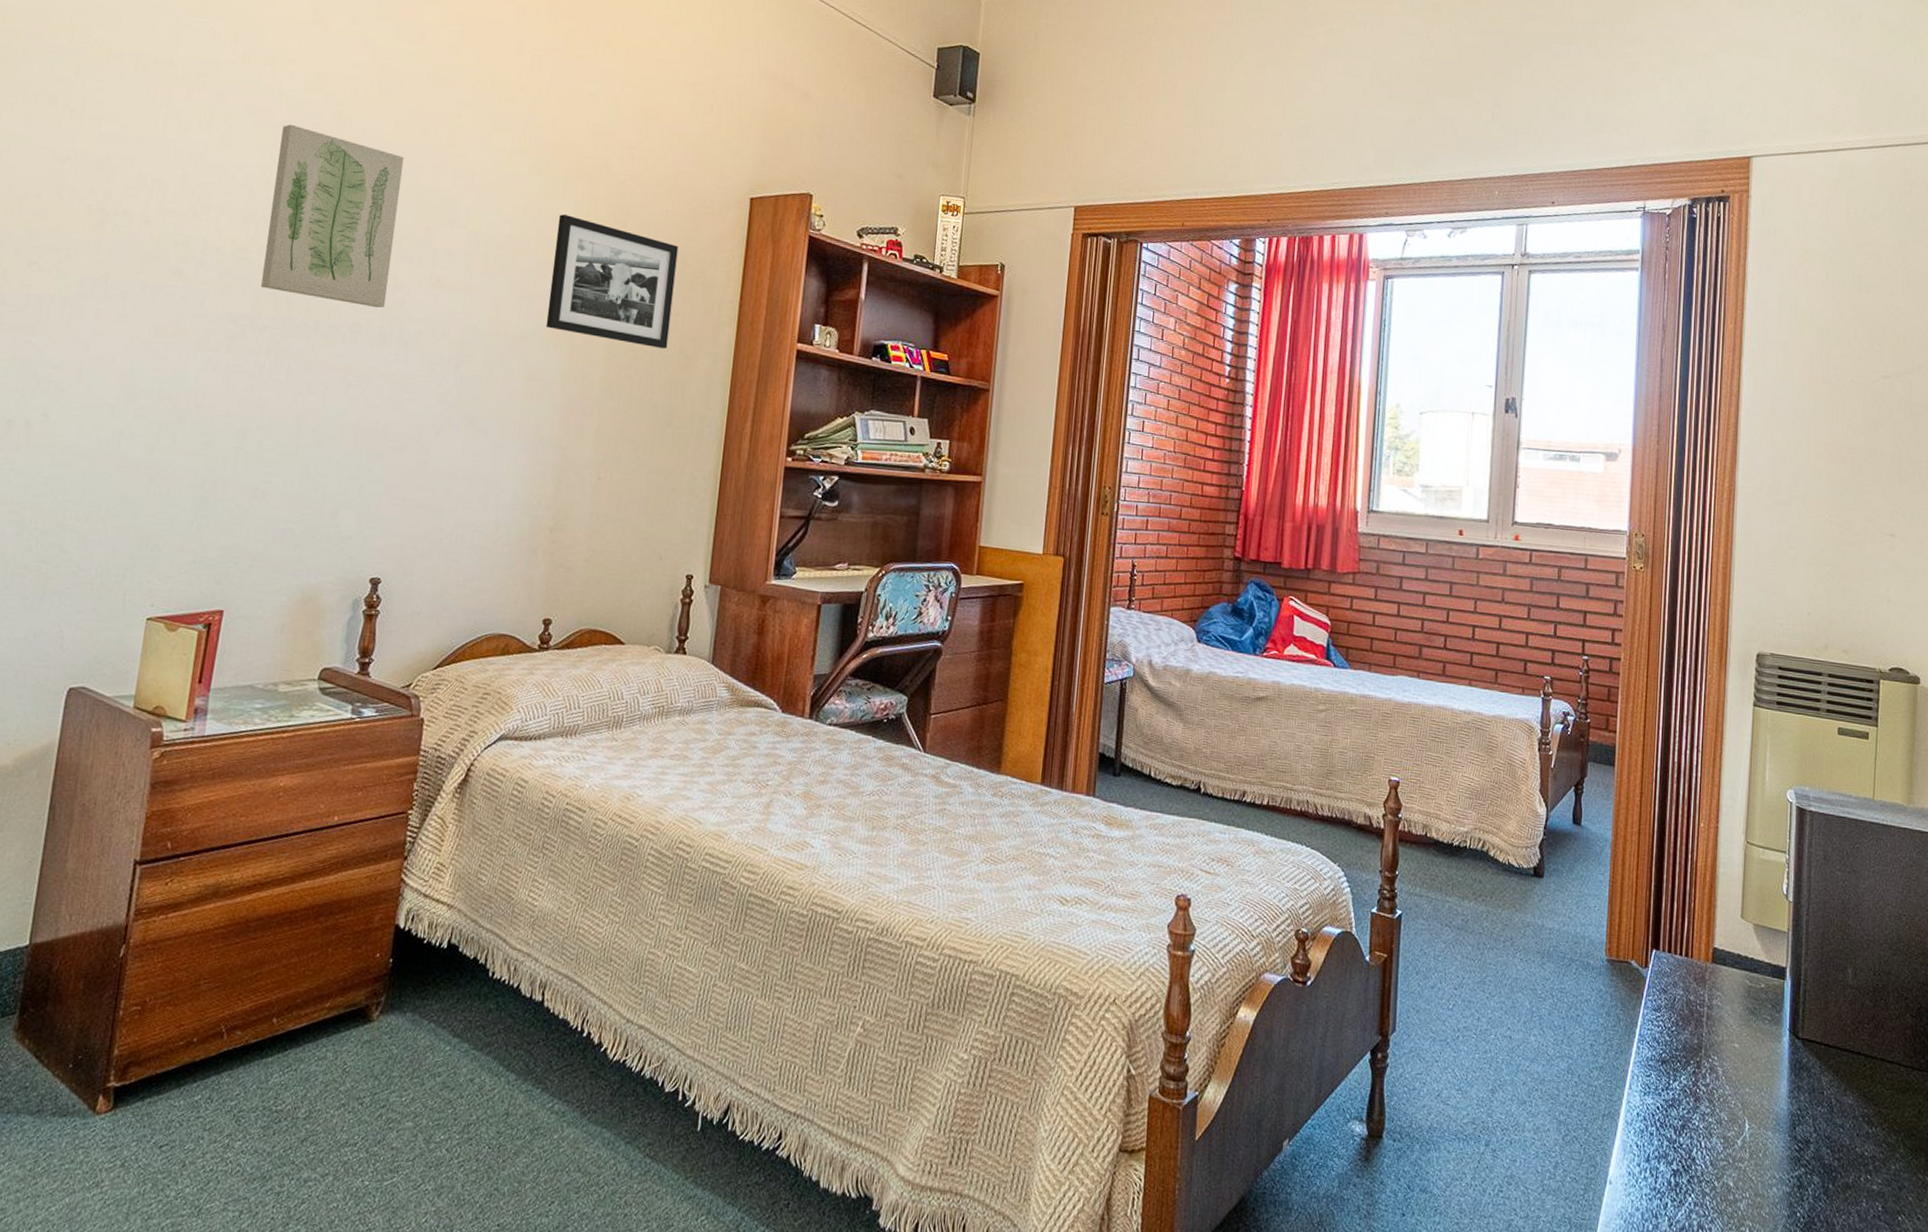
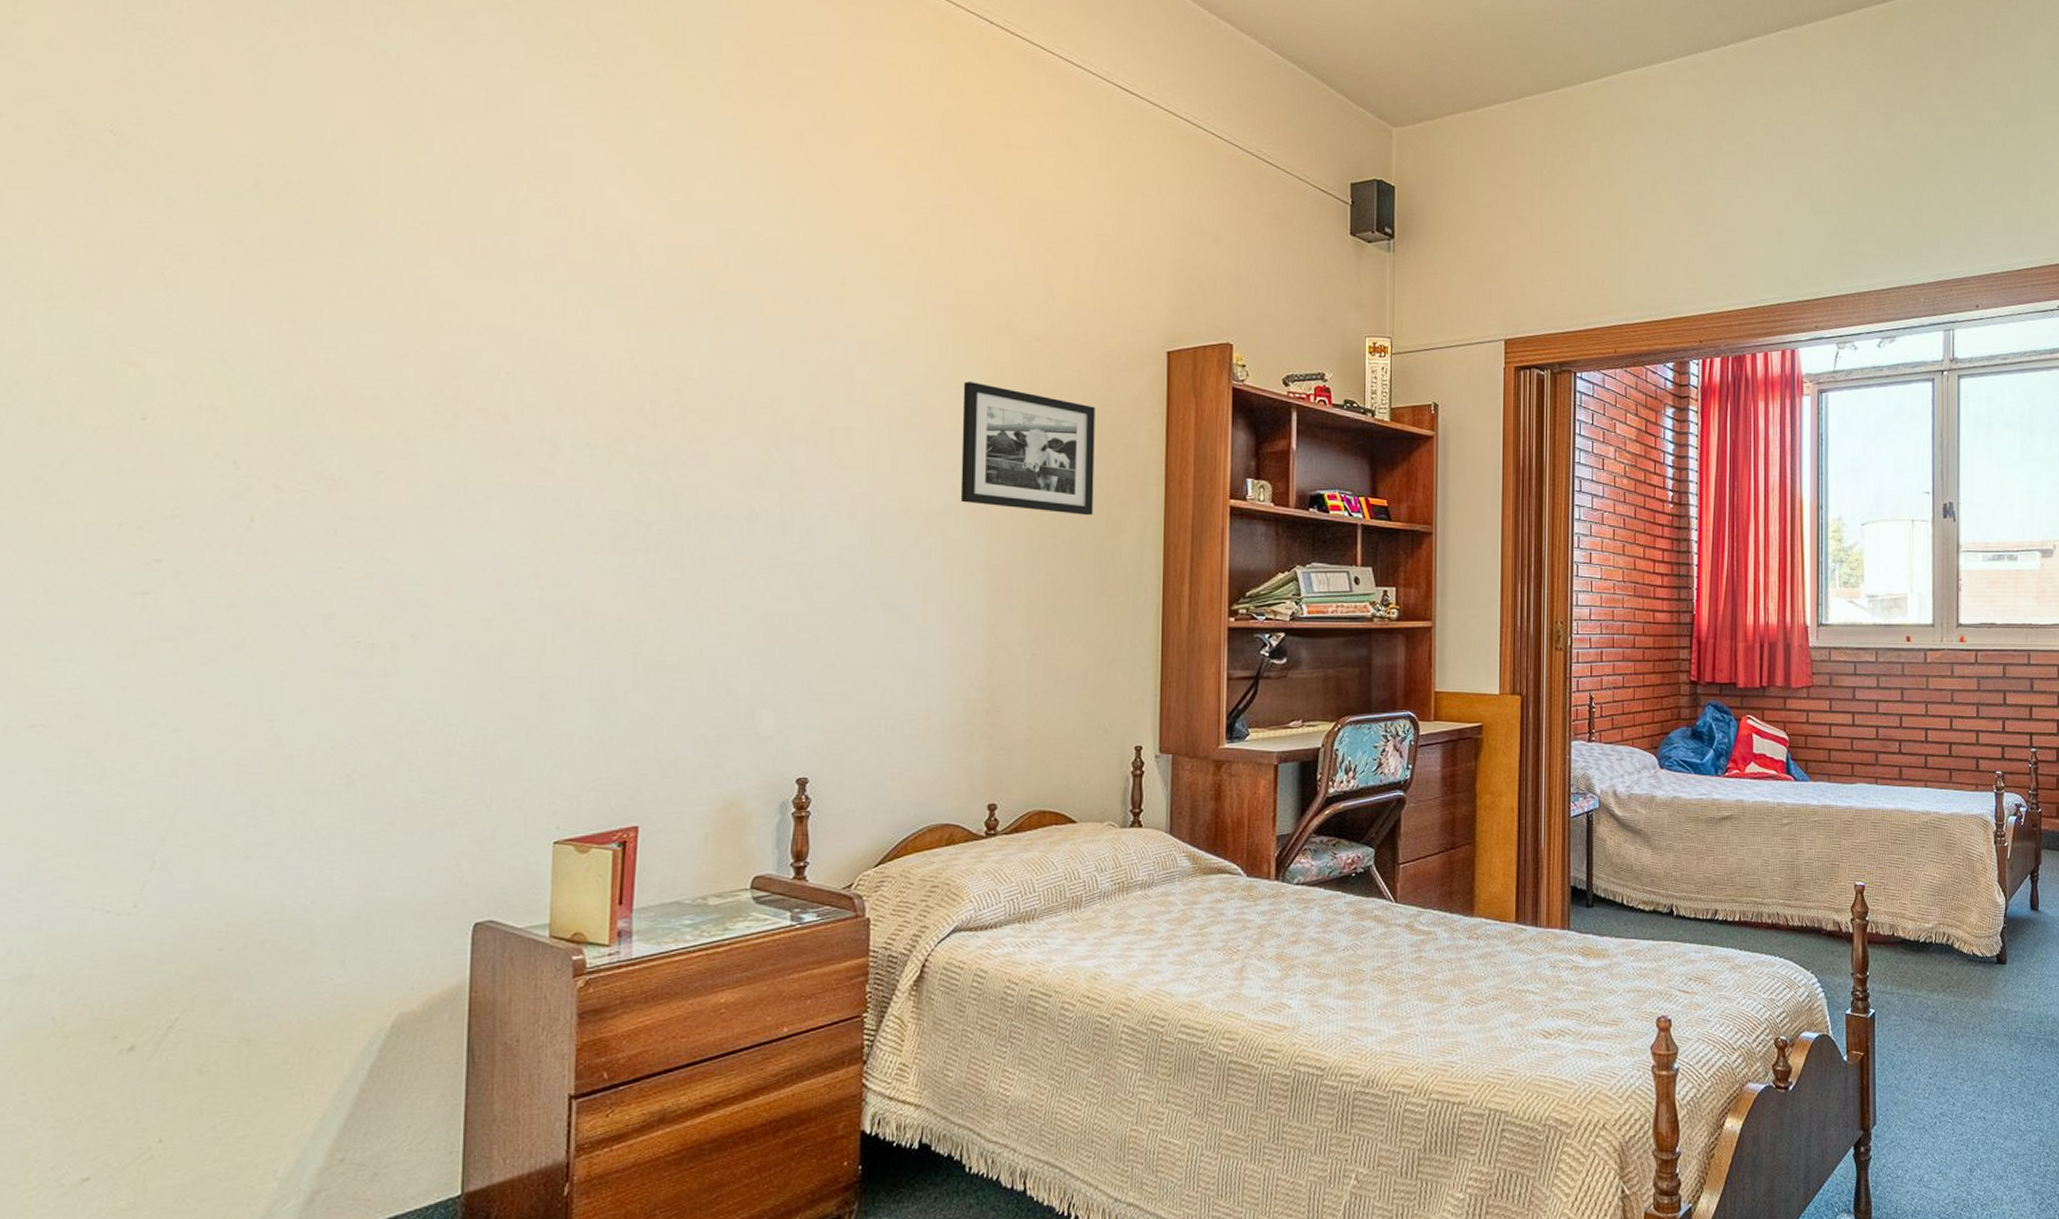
wall art: present [261,124,405,308] -> none [642,303,788,495]

